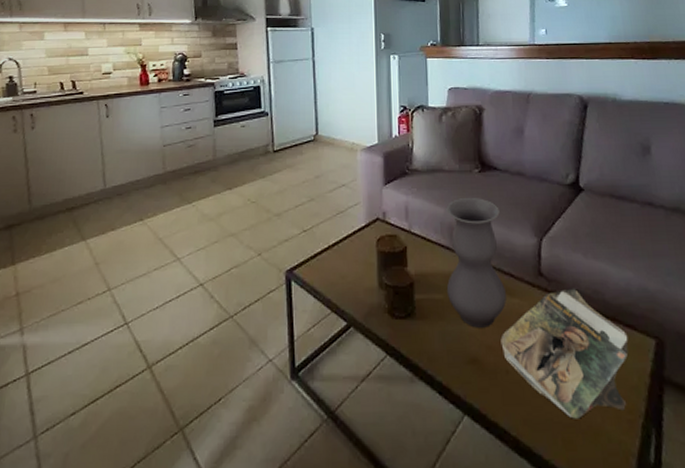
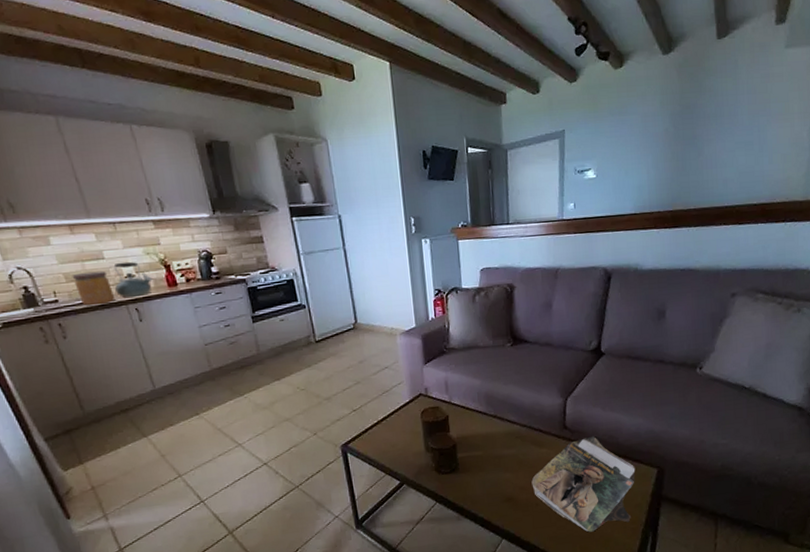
jar: none [55,66,89,99] -> present [72,270,116,306]
kettle: none [90,59,127,93] -> present [113,261,153,297]
vase: present [446,197,506,328] -> none [482,368,536,475]

